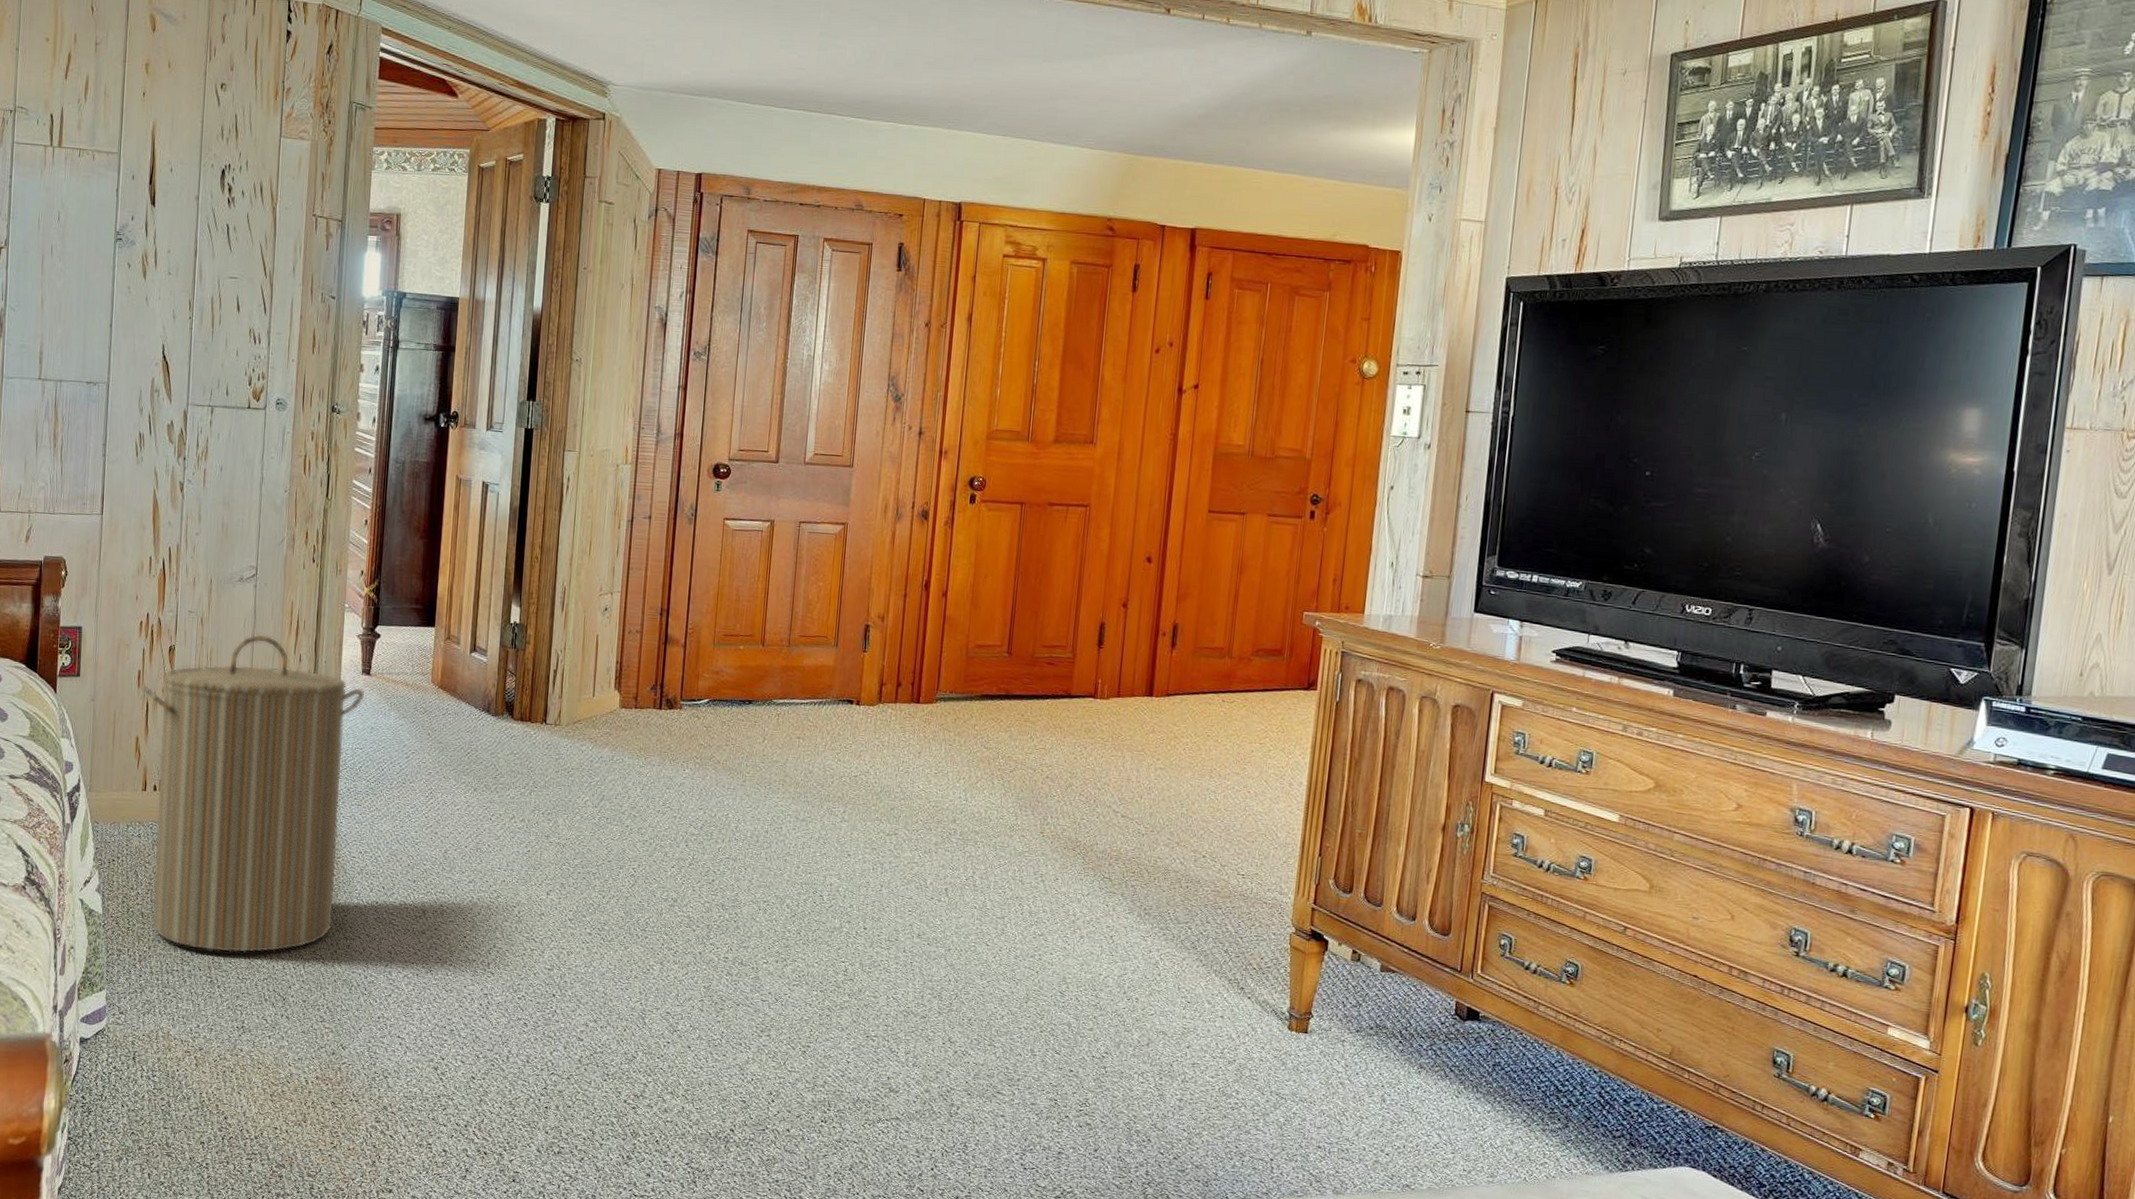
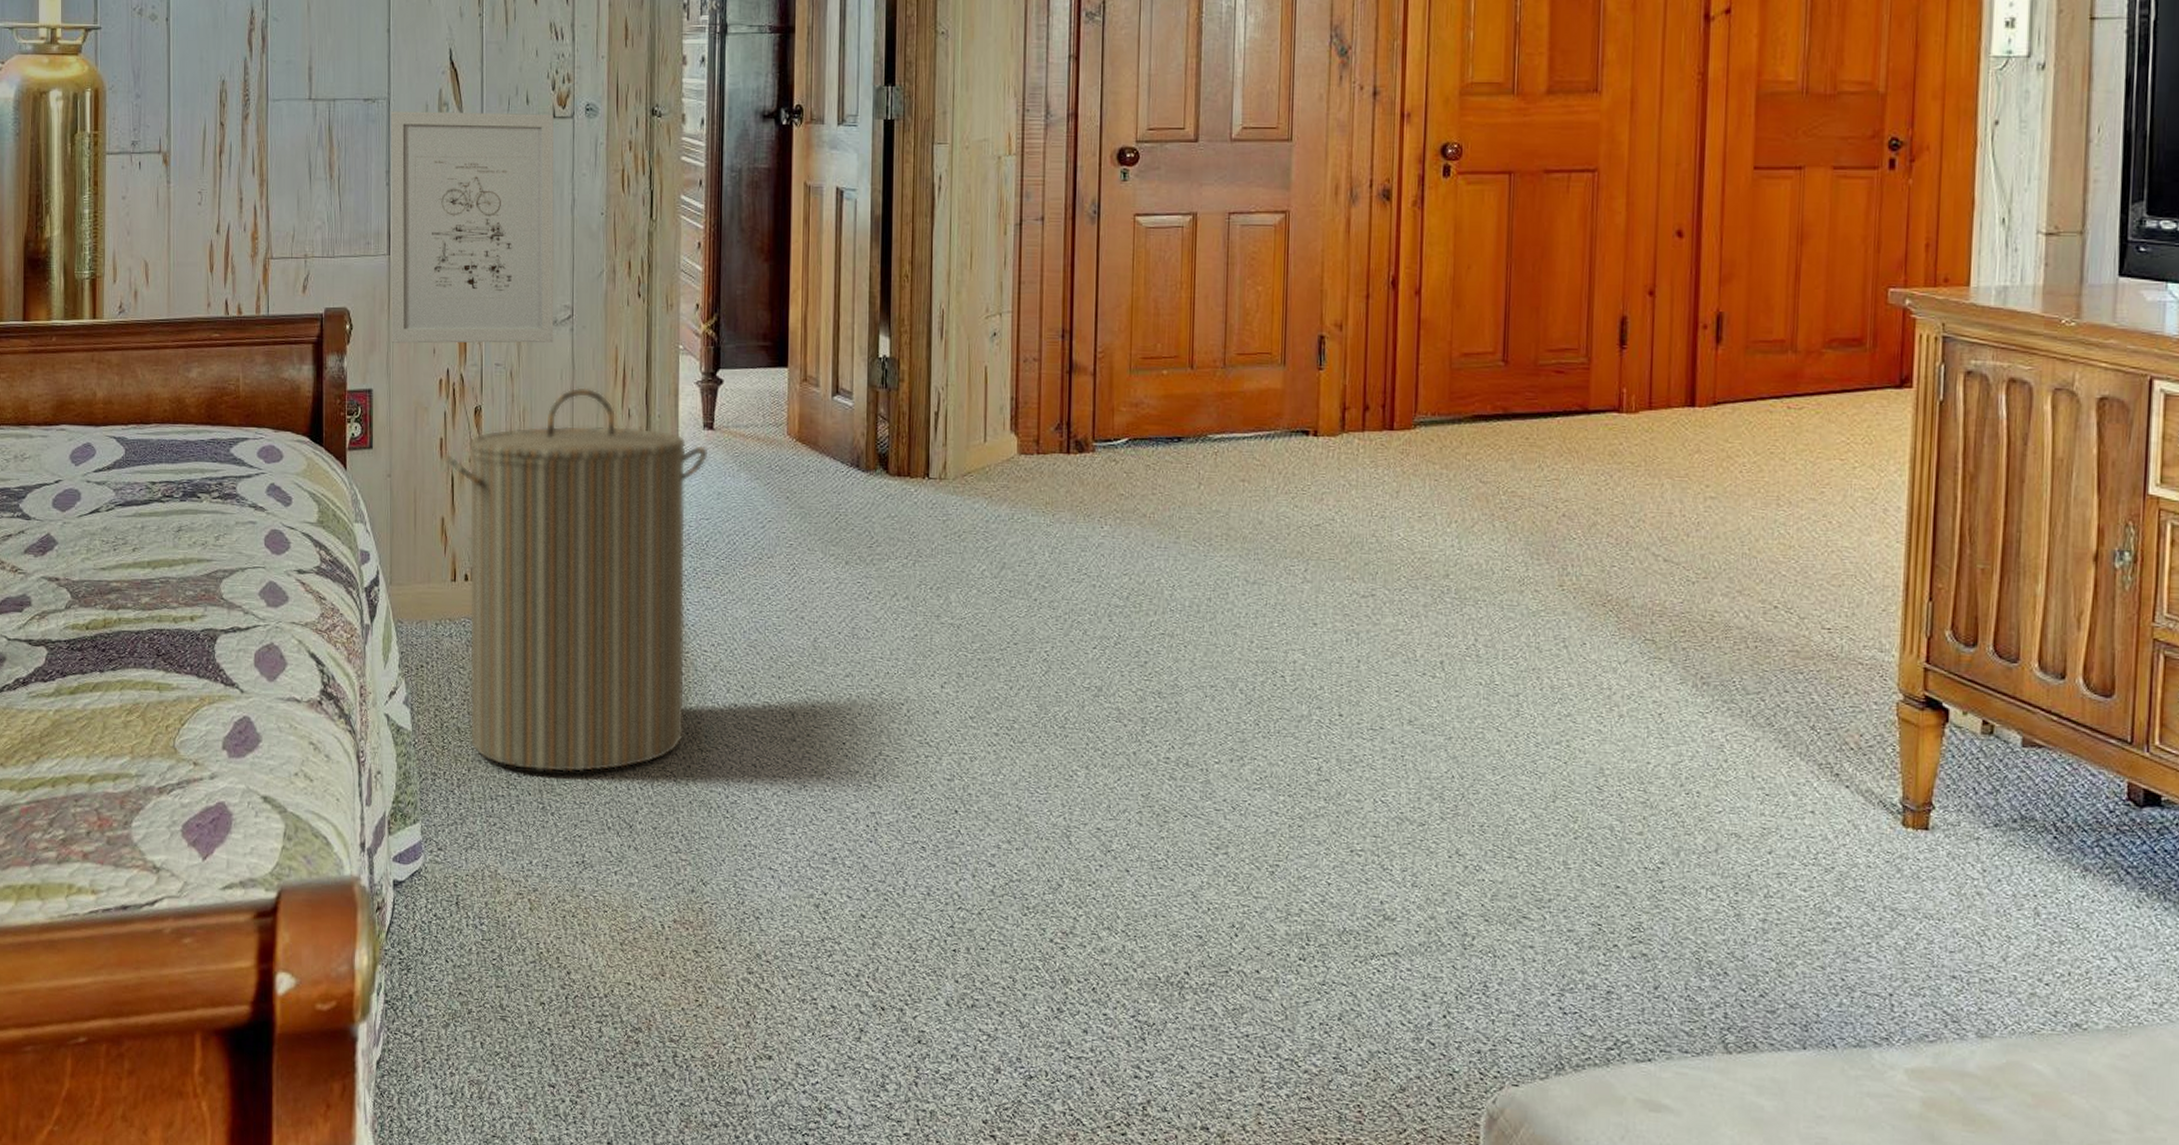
wall art: none [100,394,249,596] -> present [390,111,554,344]

